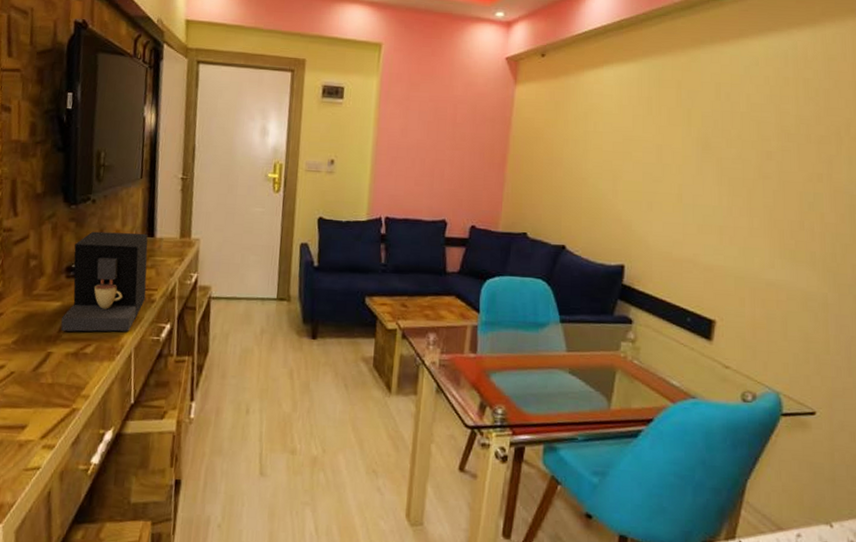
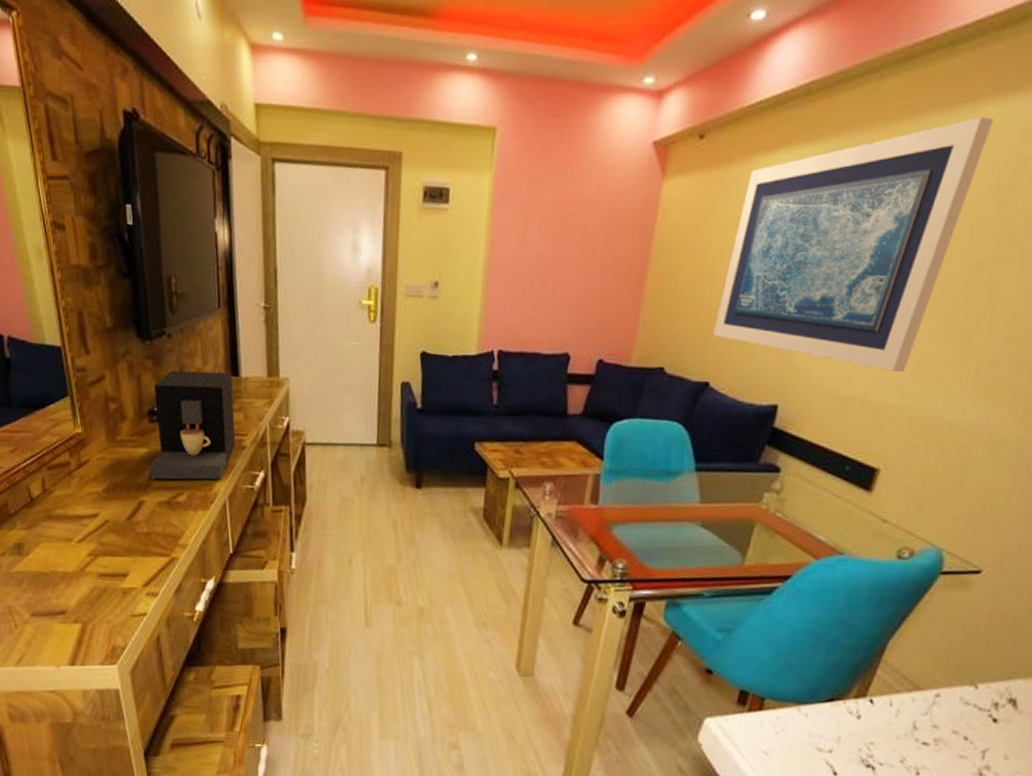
wall art: none [564,47,760,239] -> present [712,116,994,373]

